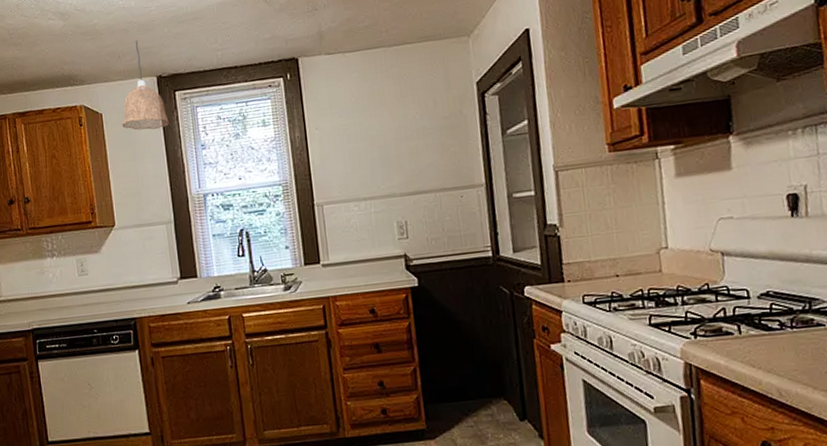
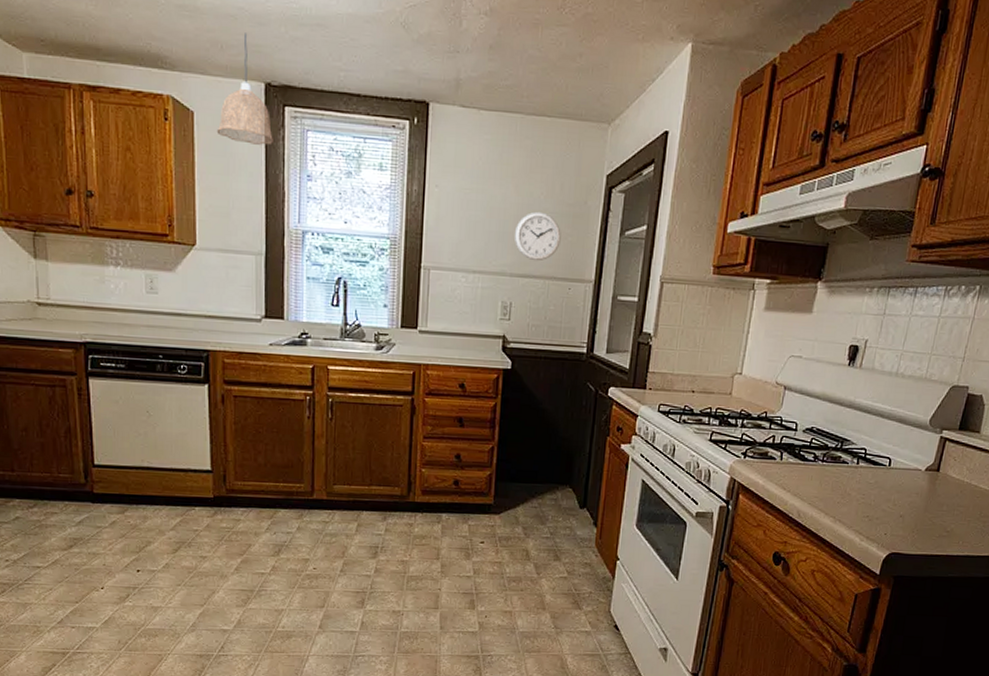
wall clock: none [397,130,444,177] -> present [514,211,561,262]

